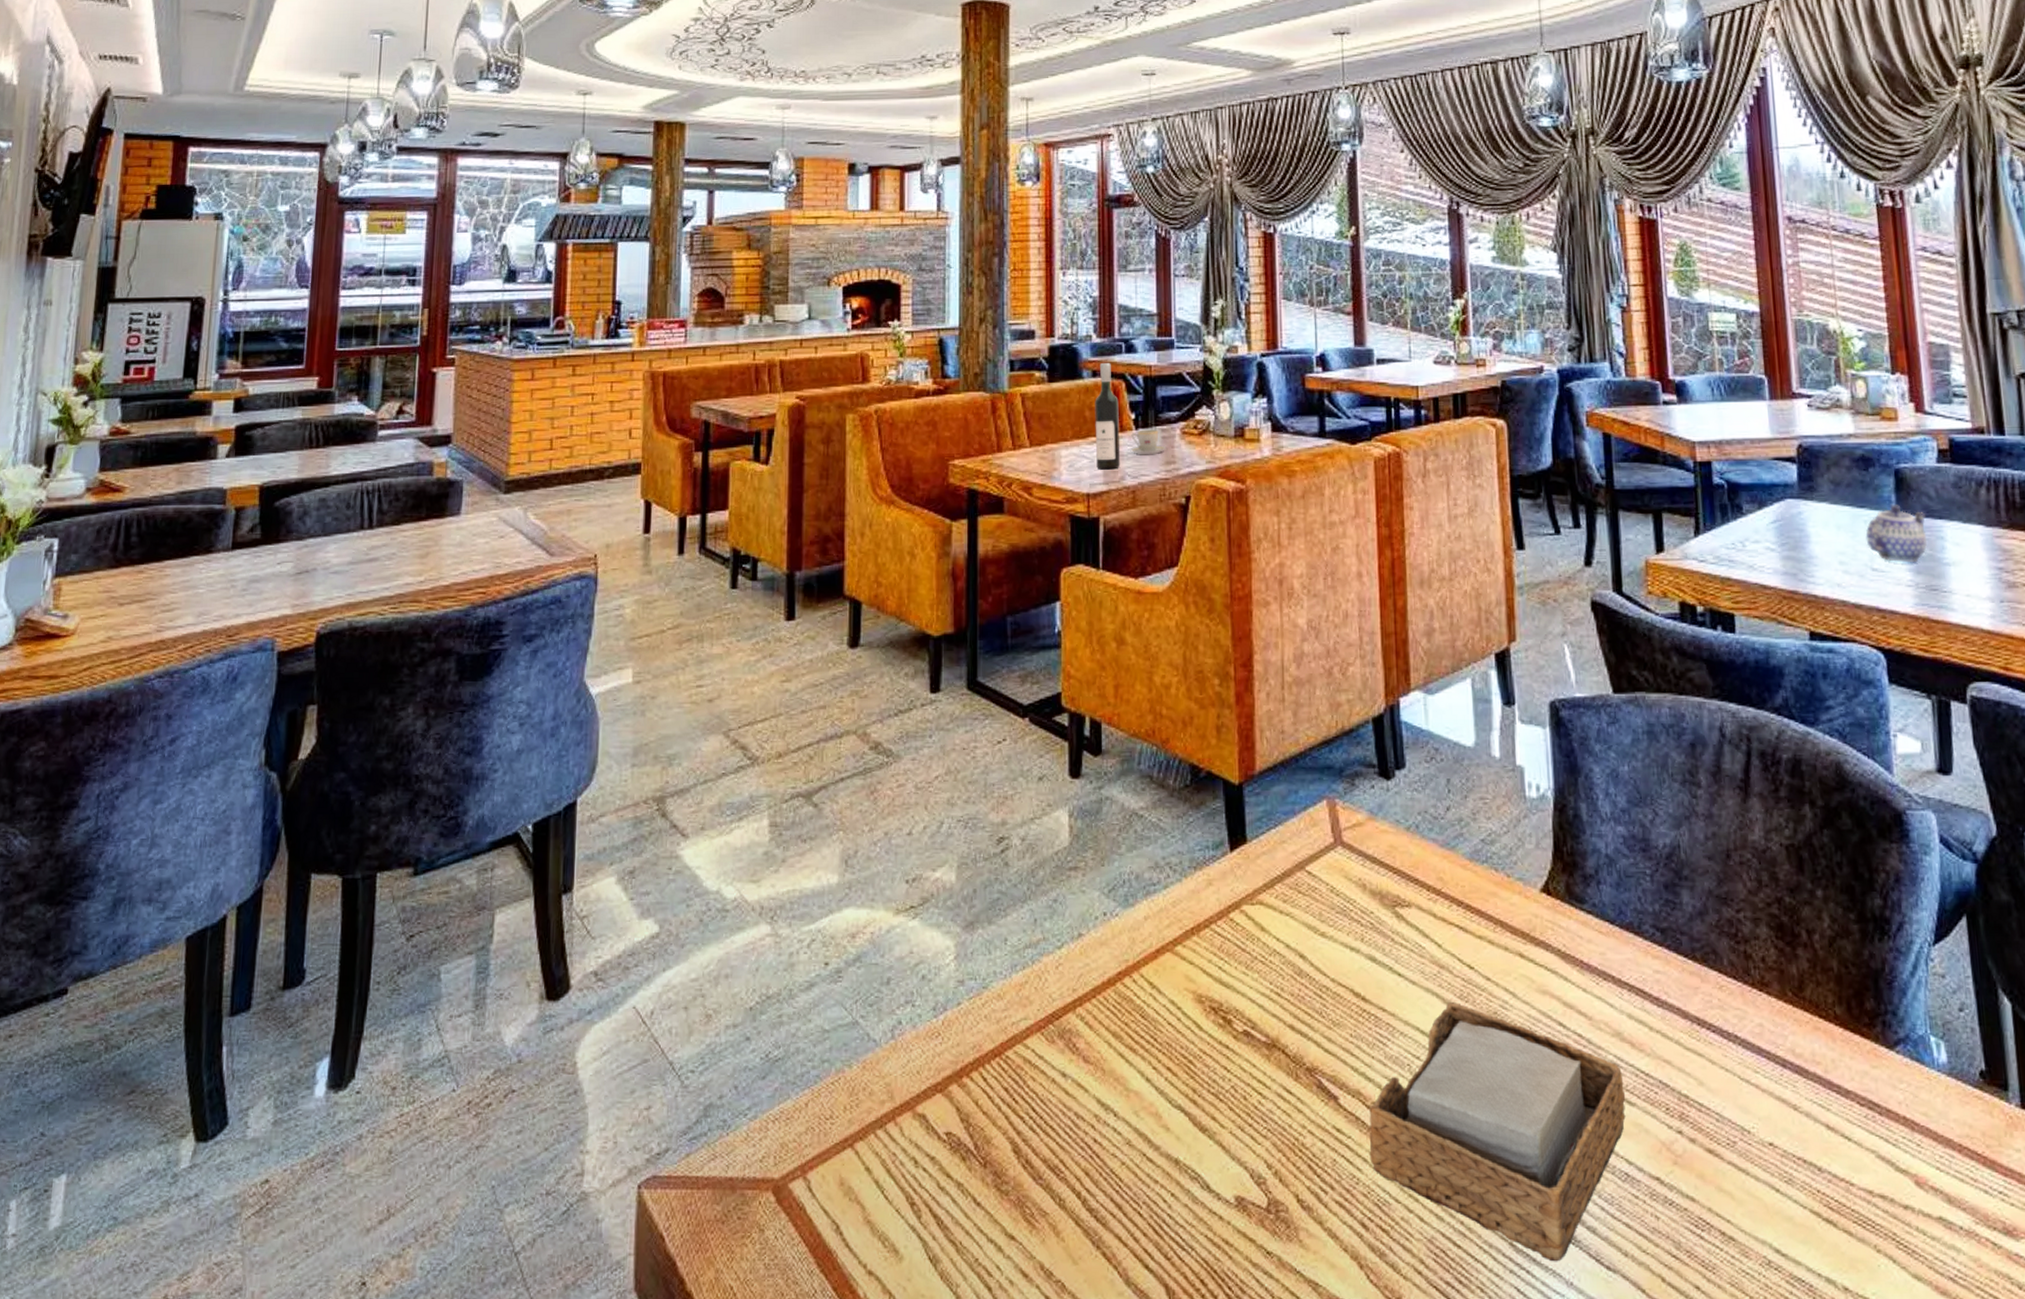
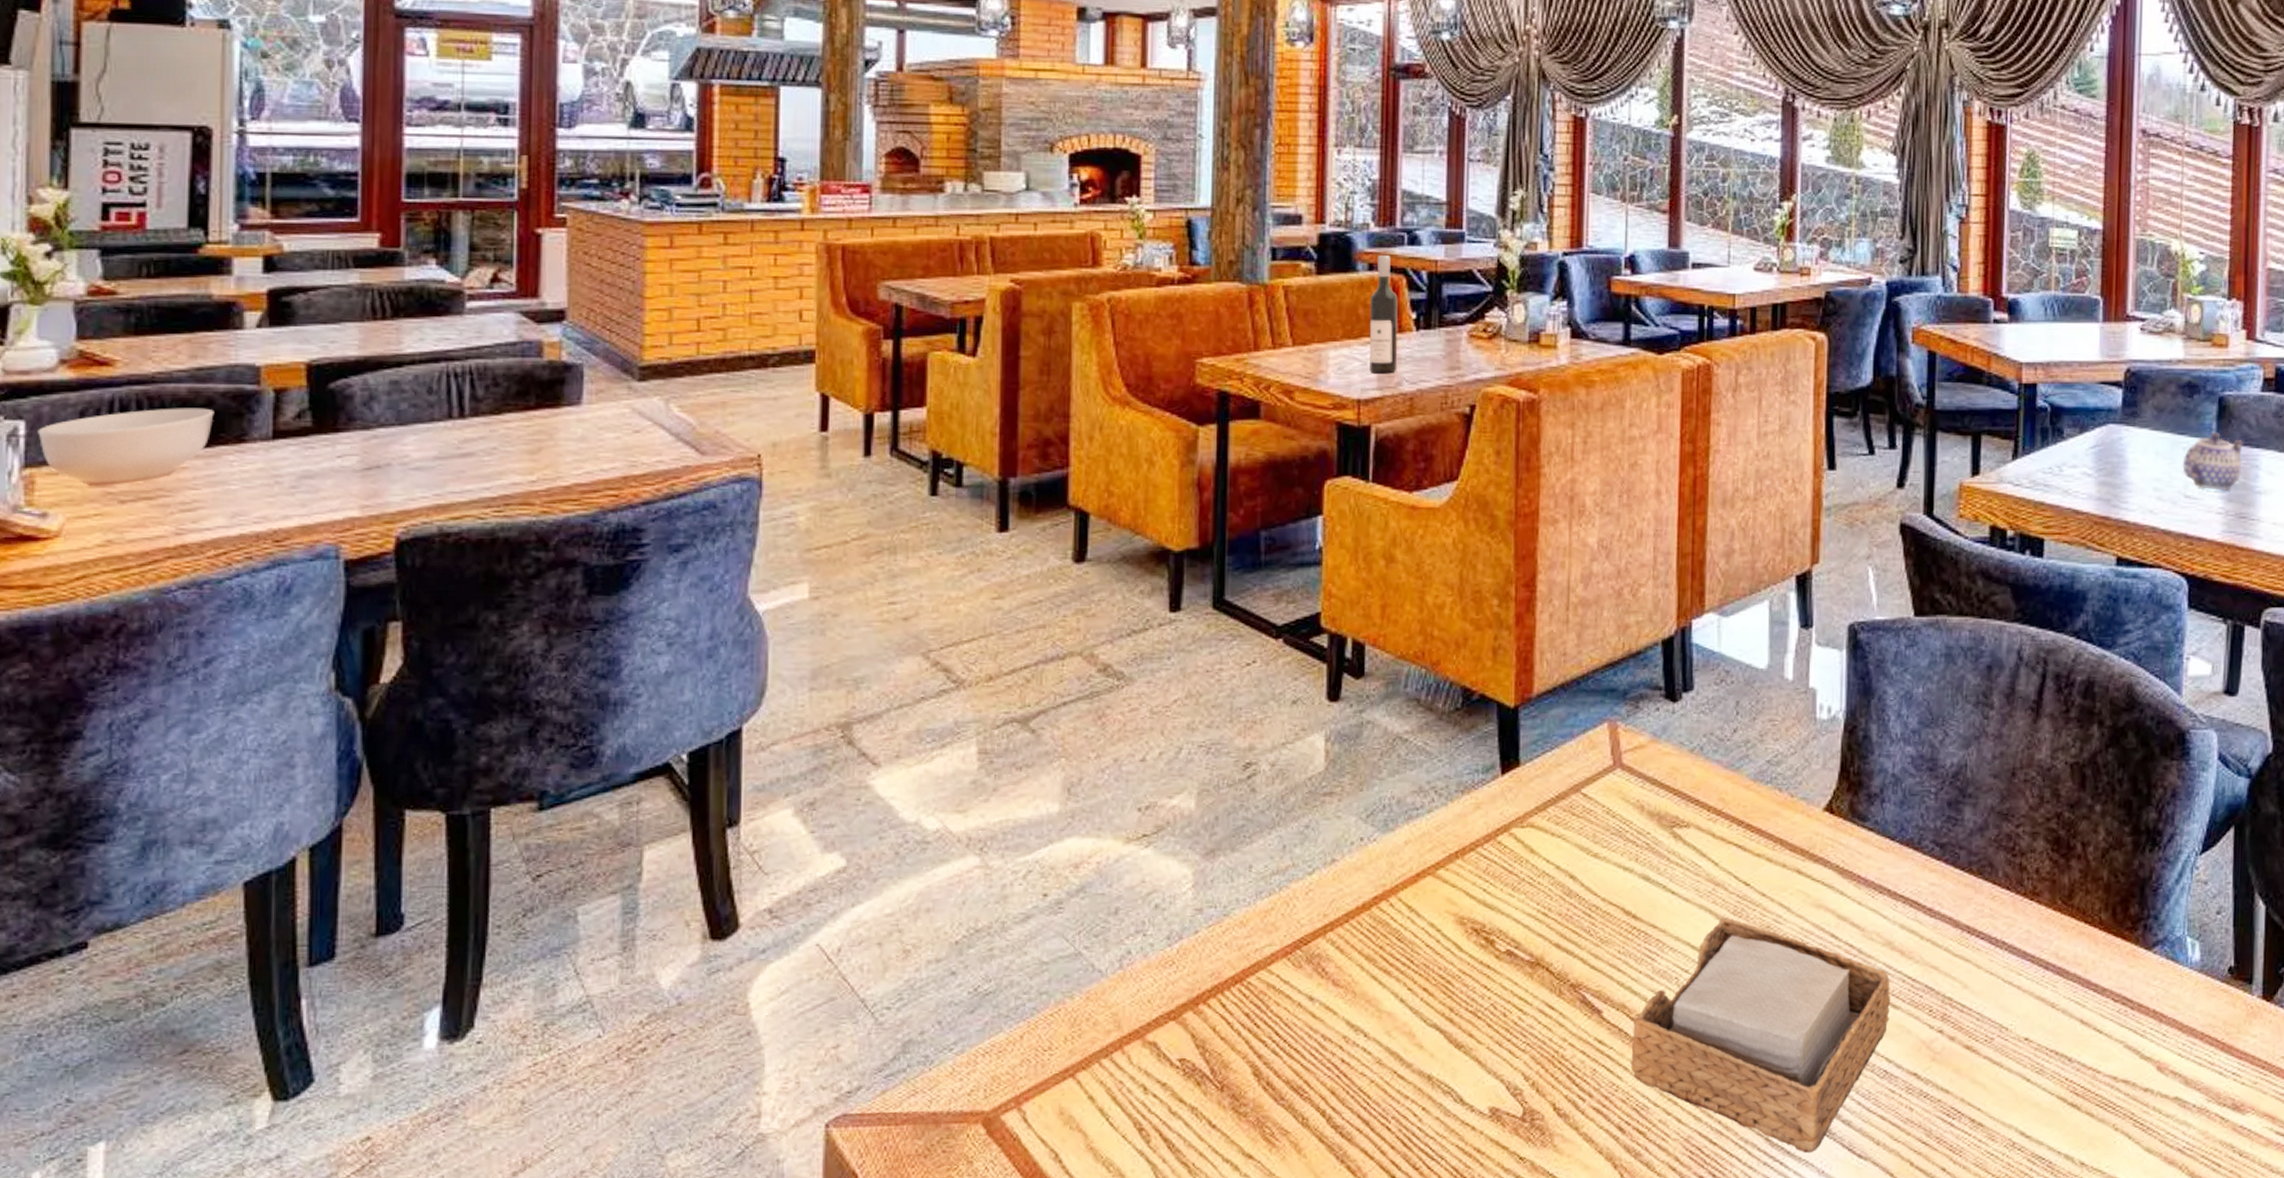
bowl: none [66,525,192,591] -> present [38,408,214,486]
teacup: present [1130,429,1166,455] -> none [1409,331,1451,360]

